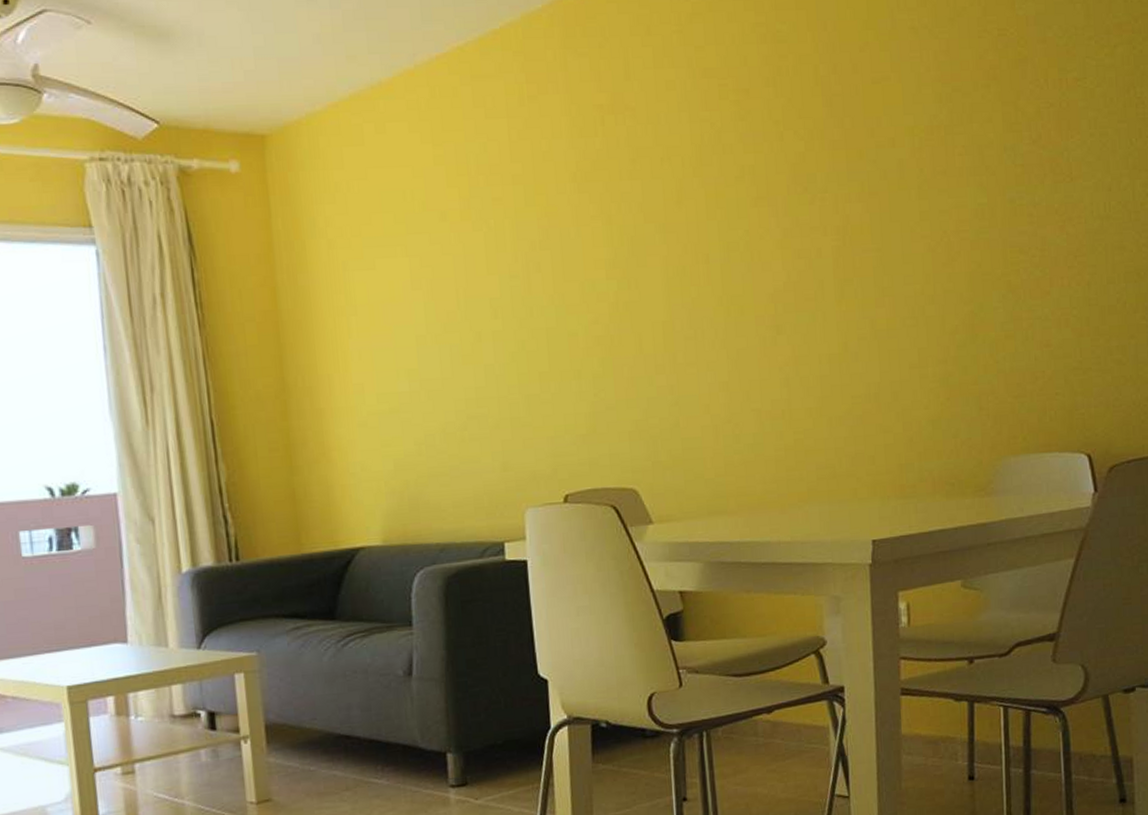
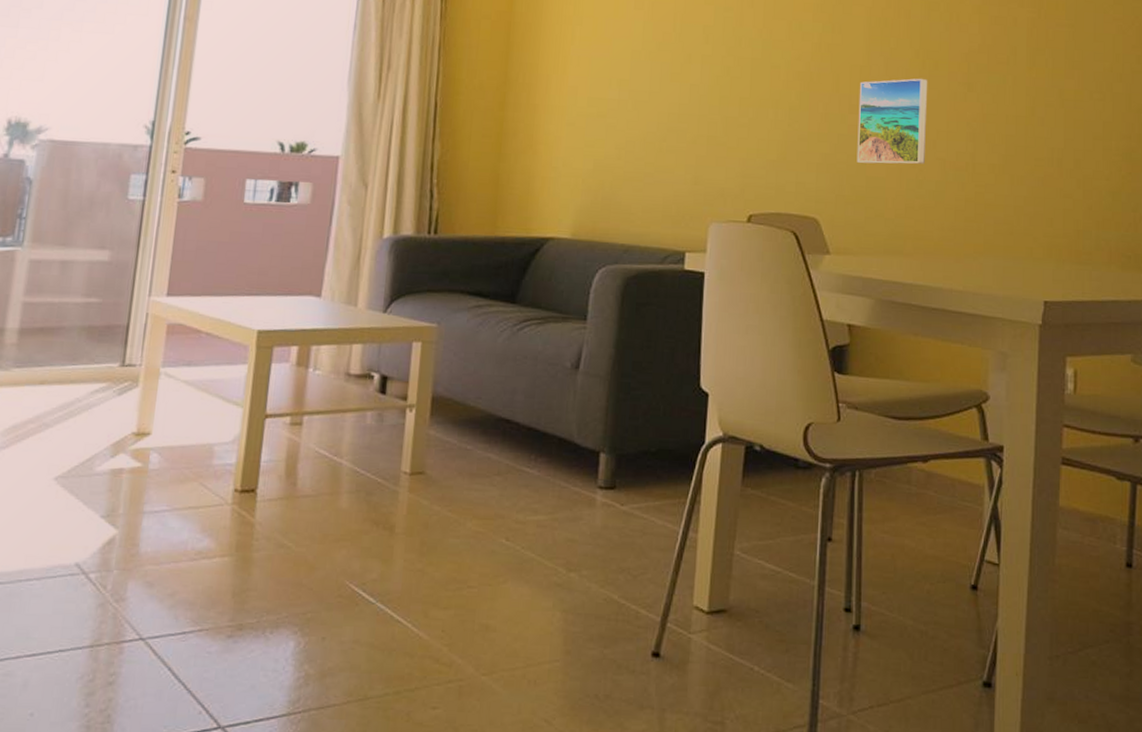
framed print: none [663,326,740,425] -> present [856,78,928,164]

